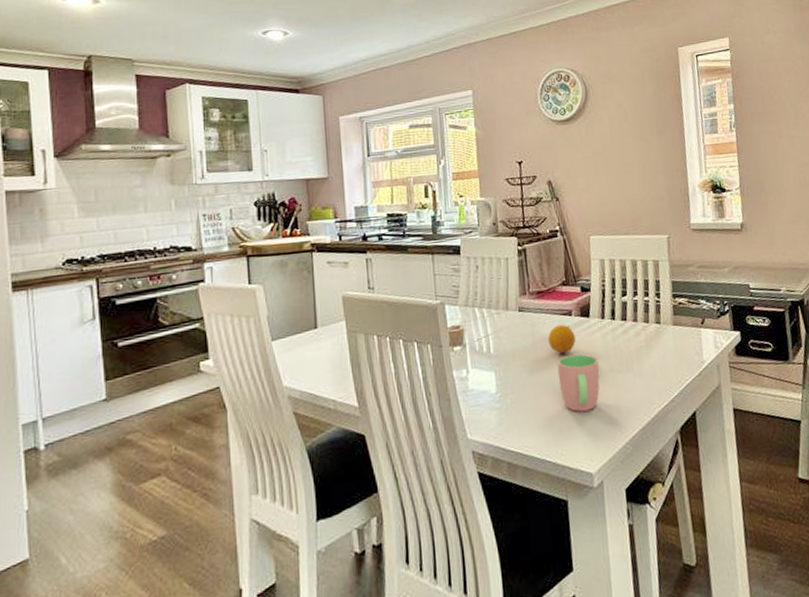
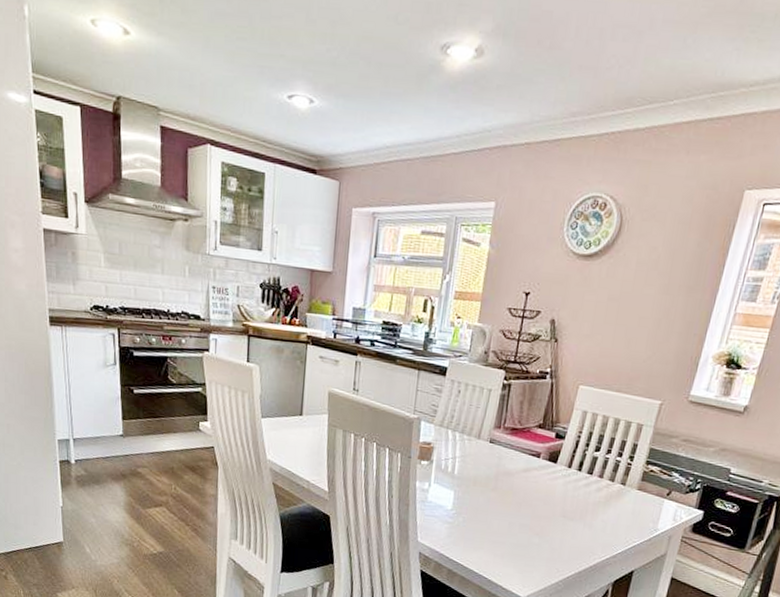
fruit: present [548,324,576,354] -> none [510,463,538,491]
cup: present [557,354,600,412] -> none [510,492,554,546]

